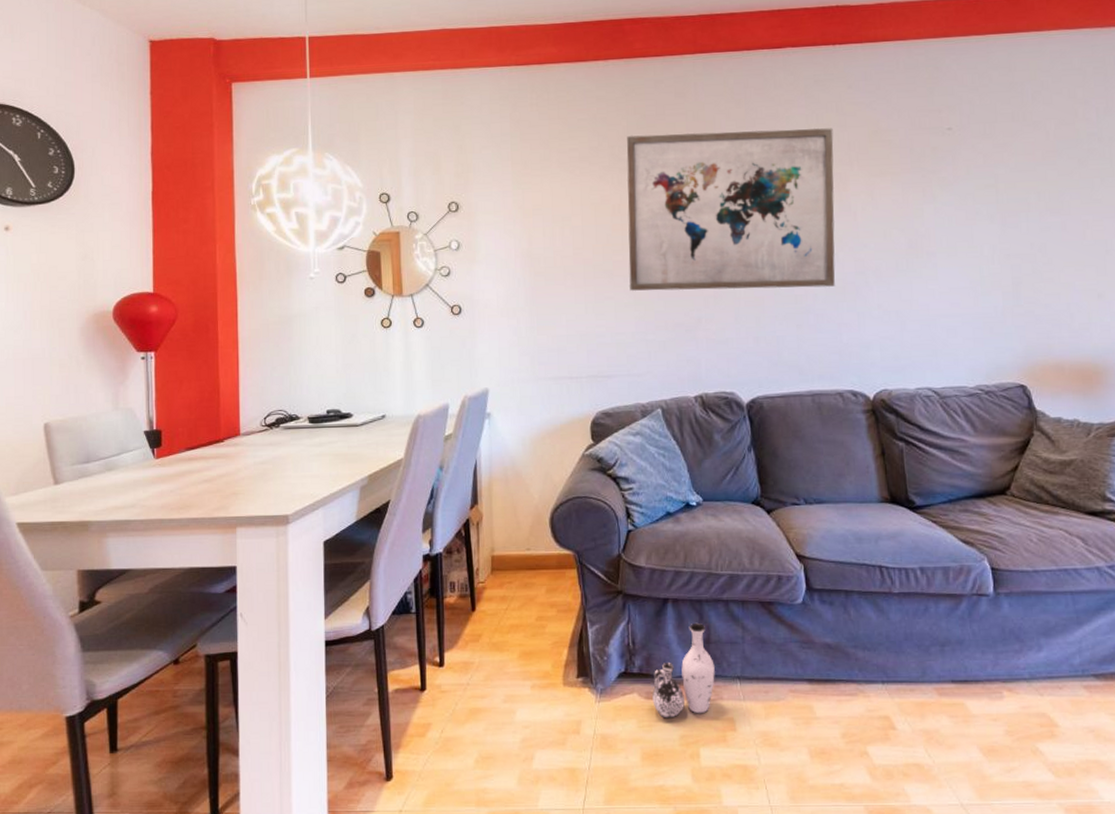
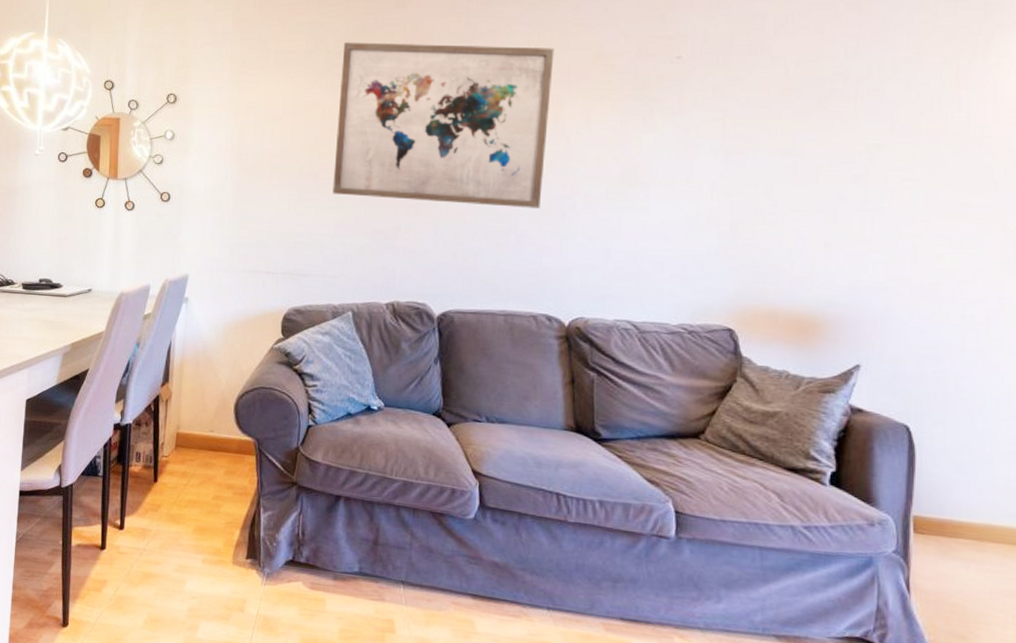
vase: present [652,623,715,718] -> none [316,523,380,612]

